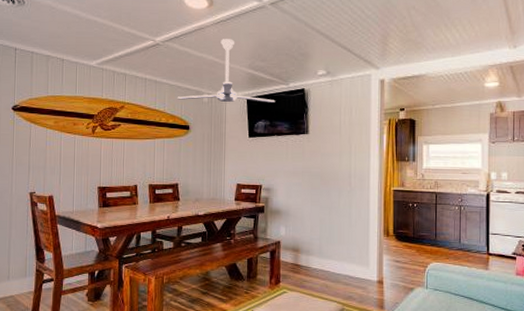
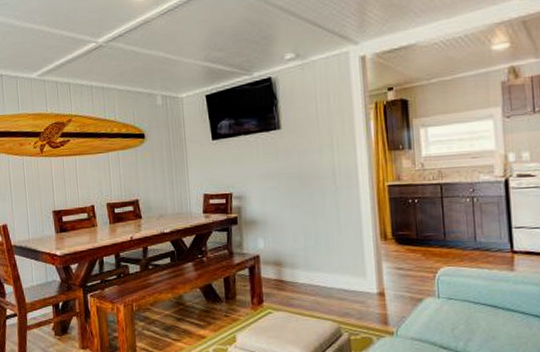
ceiling fan: present [177,39,276,103] -> none [128,30,239,106]

